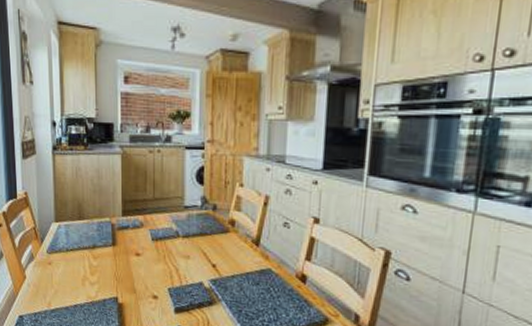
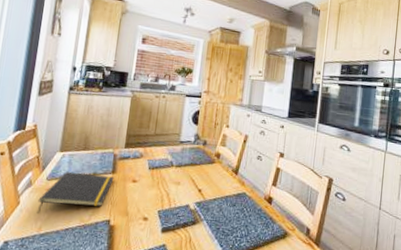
notepad: none [43,243,116,288] -> present [36,171,114,213]

